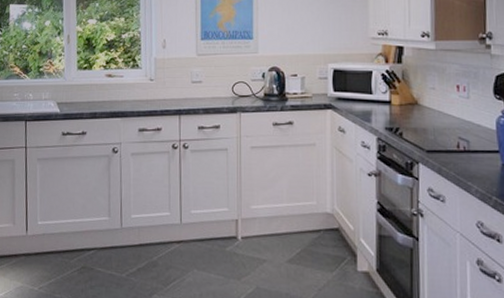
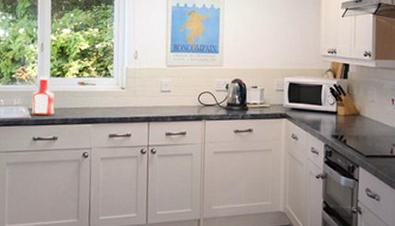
ketchup bottle: none [60,69,83,109] -> present [32,76,55,115]

